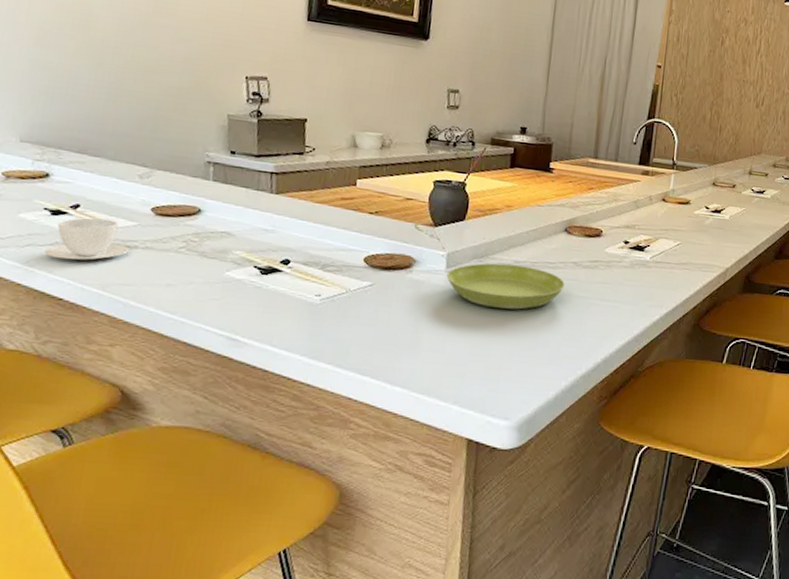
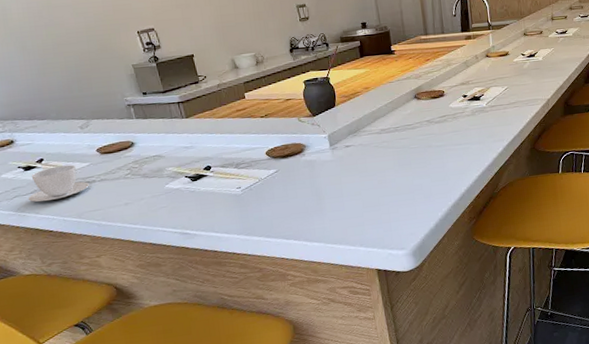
saucer: present [446,263,565,310] -> none [331,131,424,169]

